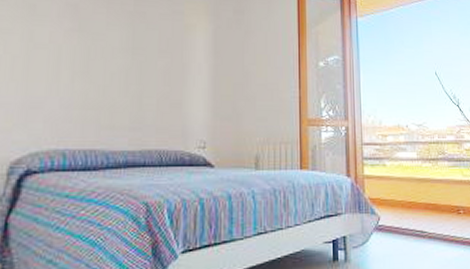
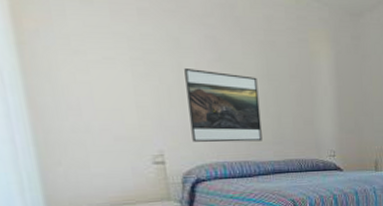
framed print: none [30,36,120,126] -> present [184,67,263,143]

